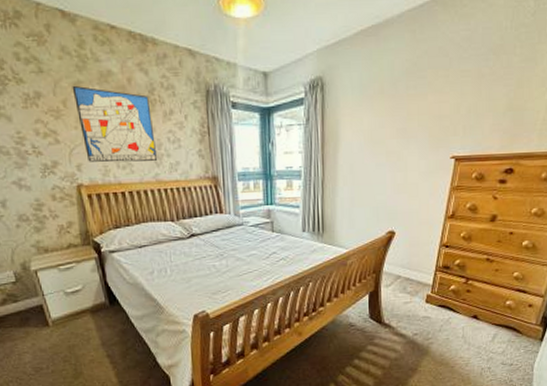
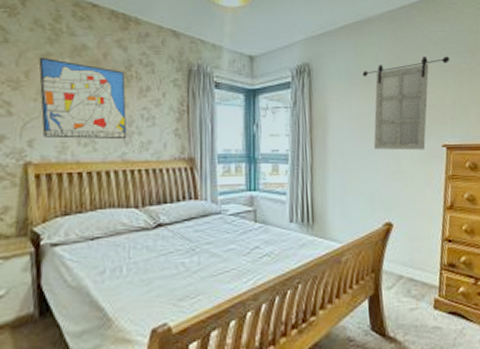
home mirror: none [376,59,471,164] -> present [362,56,450,151]

